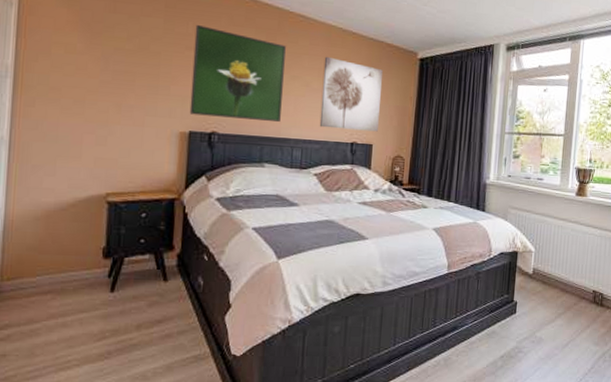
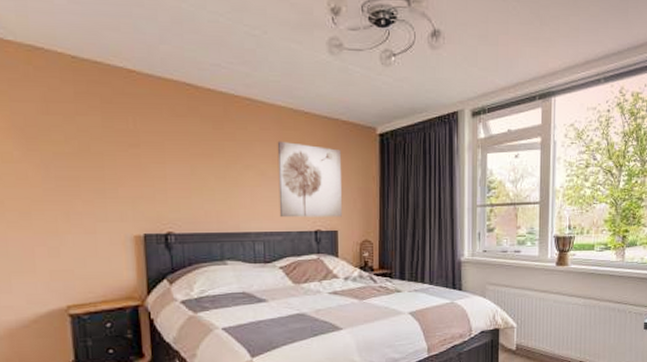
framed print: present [189,24,286,122] -> none [136,118,238,216]

